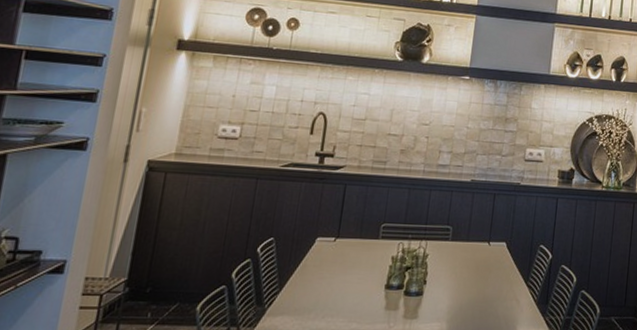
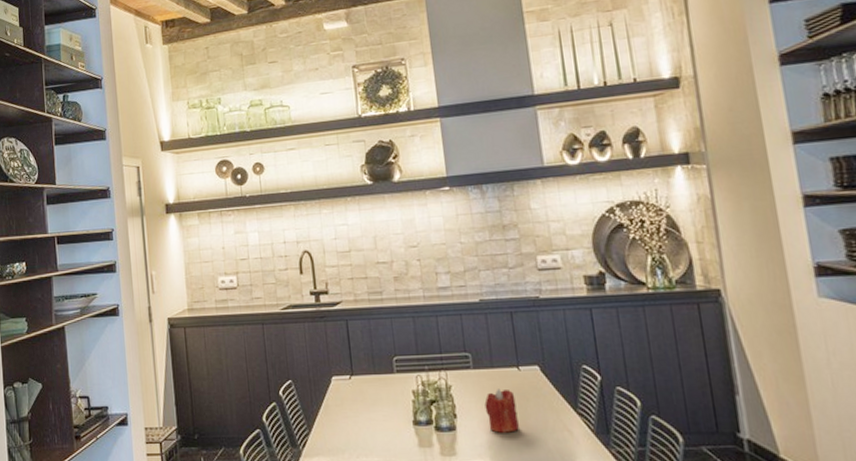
candle: none [452,260,481,300] -> present [484,389,519,433]

